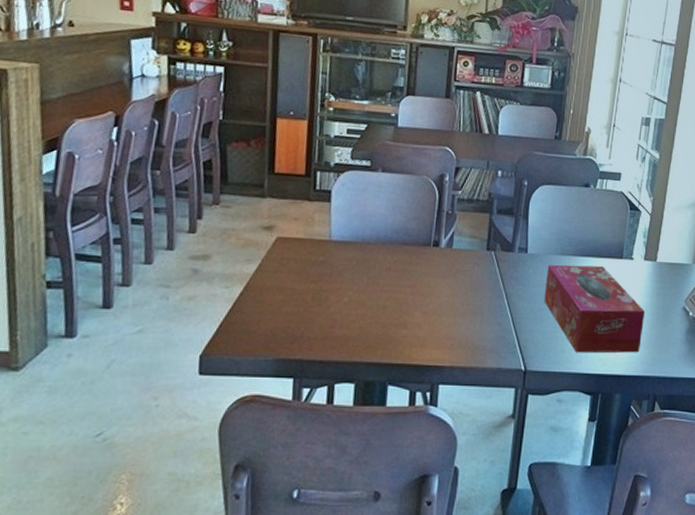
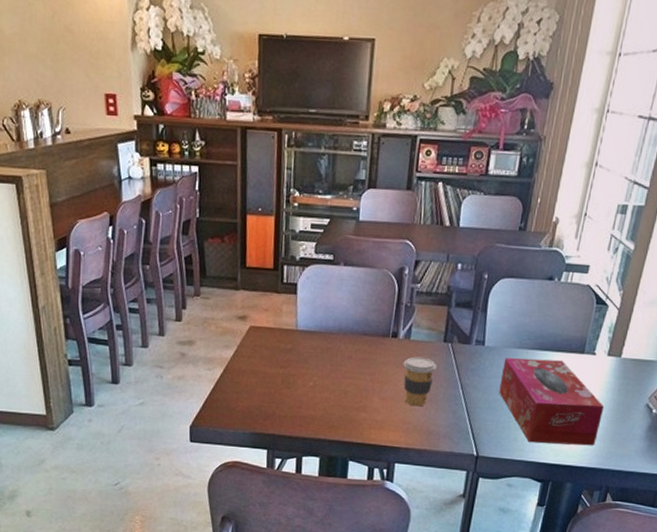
coffee cup: none [445,266,480,320] -> present [403,356,437,407]

